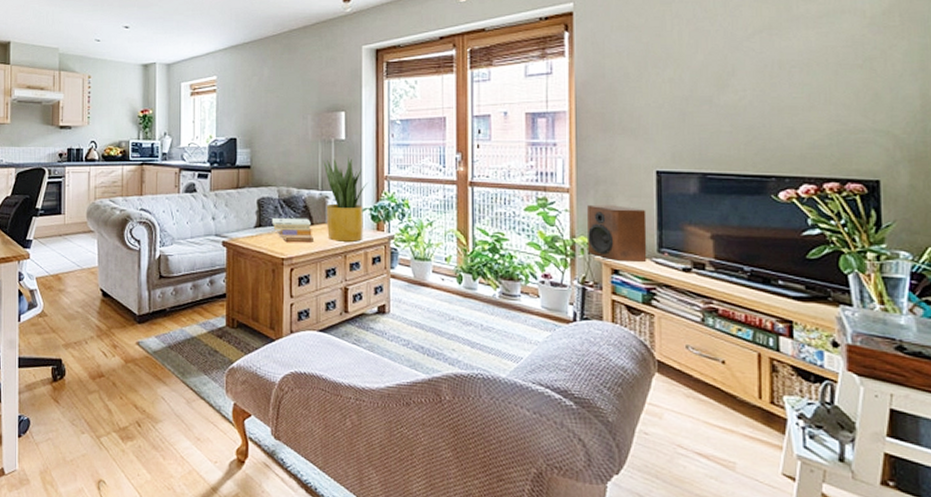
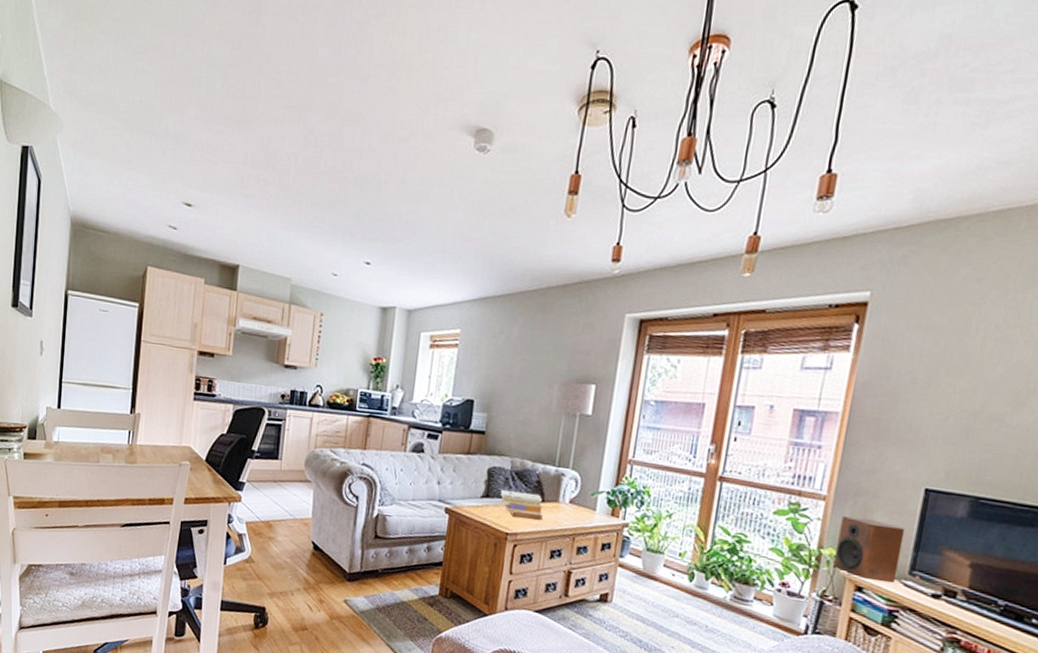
planter: present [323,155,369,242] -> none [557,432,610,526]

